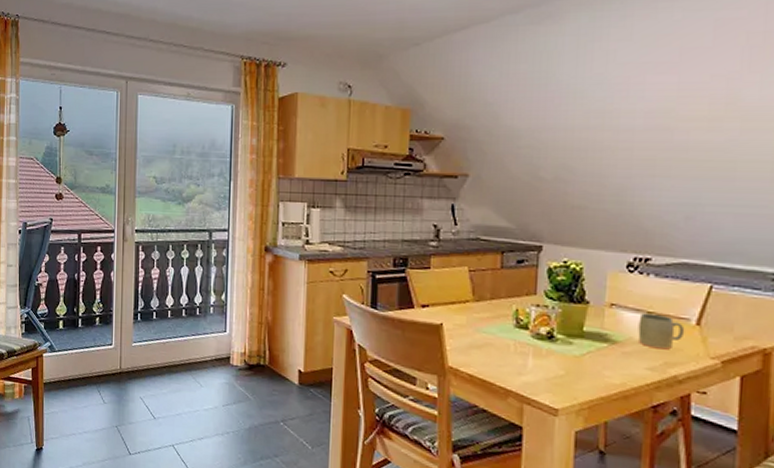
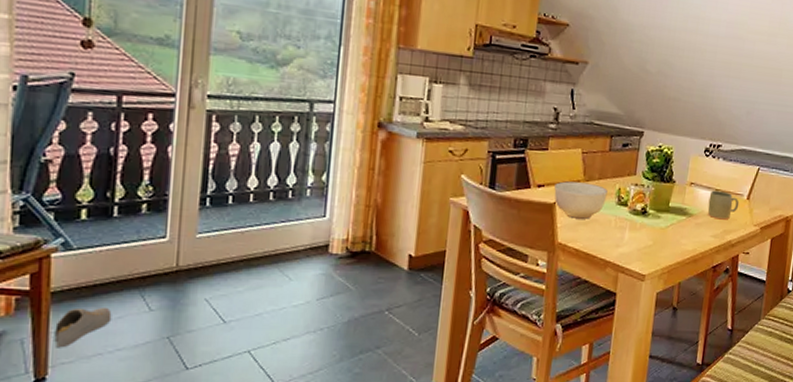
shoe: none [47,396,80,427] -> present [54,307,112,348]
bowl: none [440,301,502,342] -> present [554,181,608,219]

